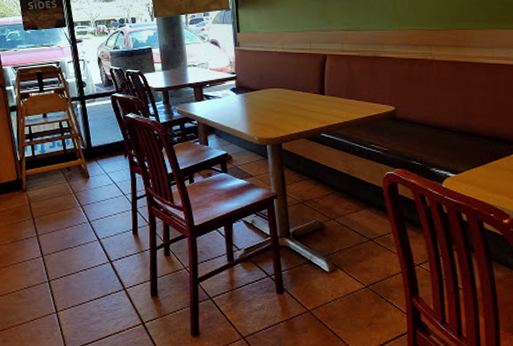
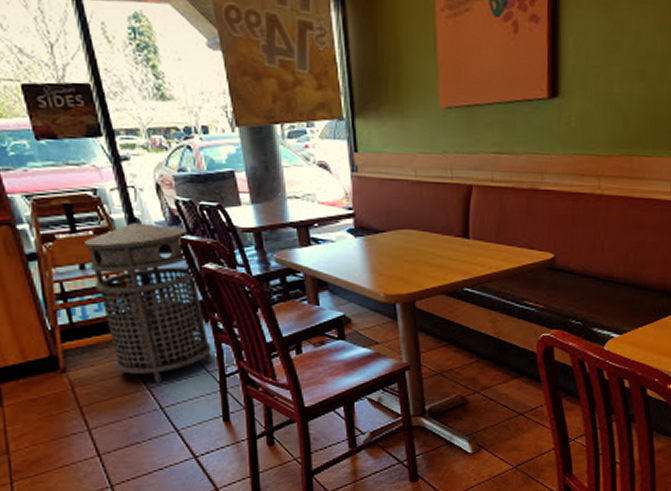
trash can: none [48,85,128,202] -> present [85,223,212,383]

